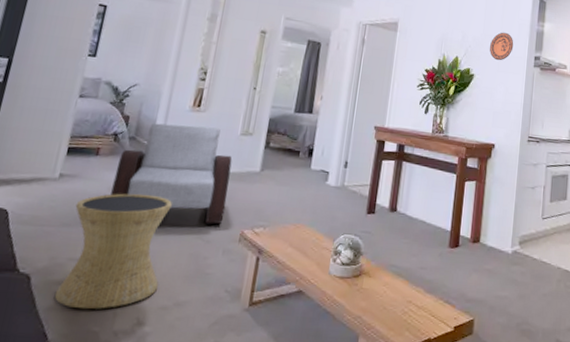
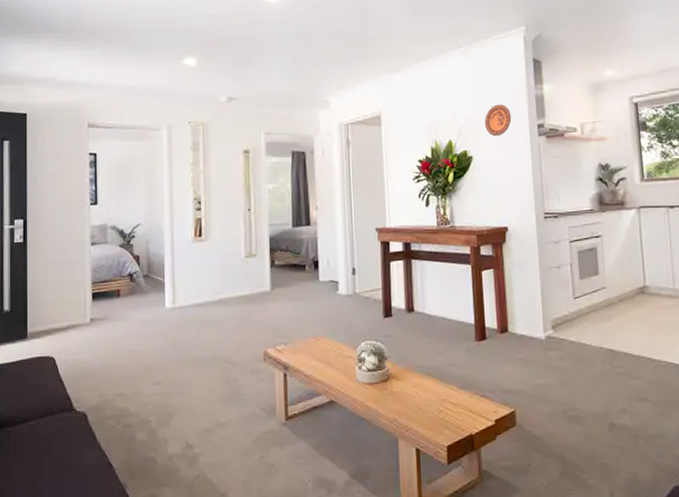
side table: present [54,193,172,310] -> none [110,327,198,439]
armchair: present [111,123,232,225] -> none [138,254,245,348]

